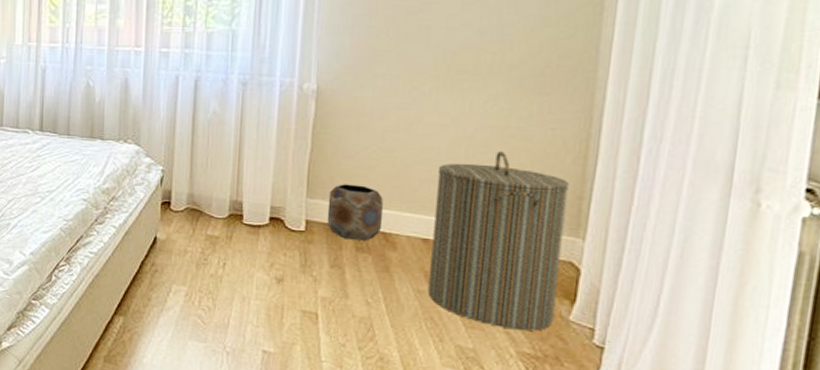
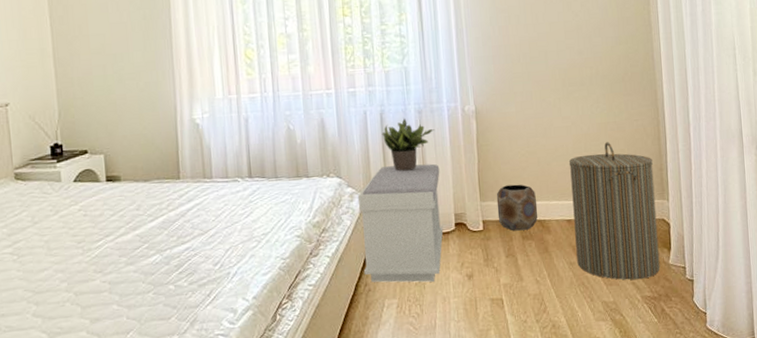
bench: none [153,140,260,277] -> present [358,163,443,283]
potted plant: none [193,88,261,149] -> present [382,117,436,172]

